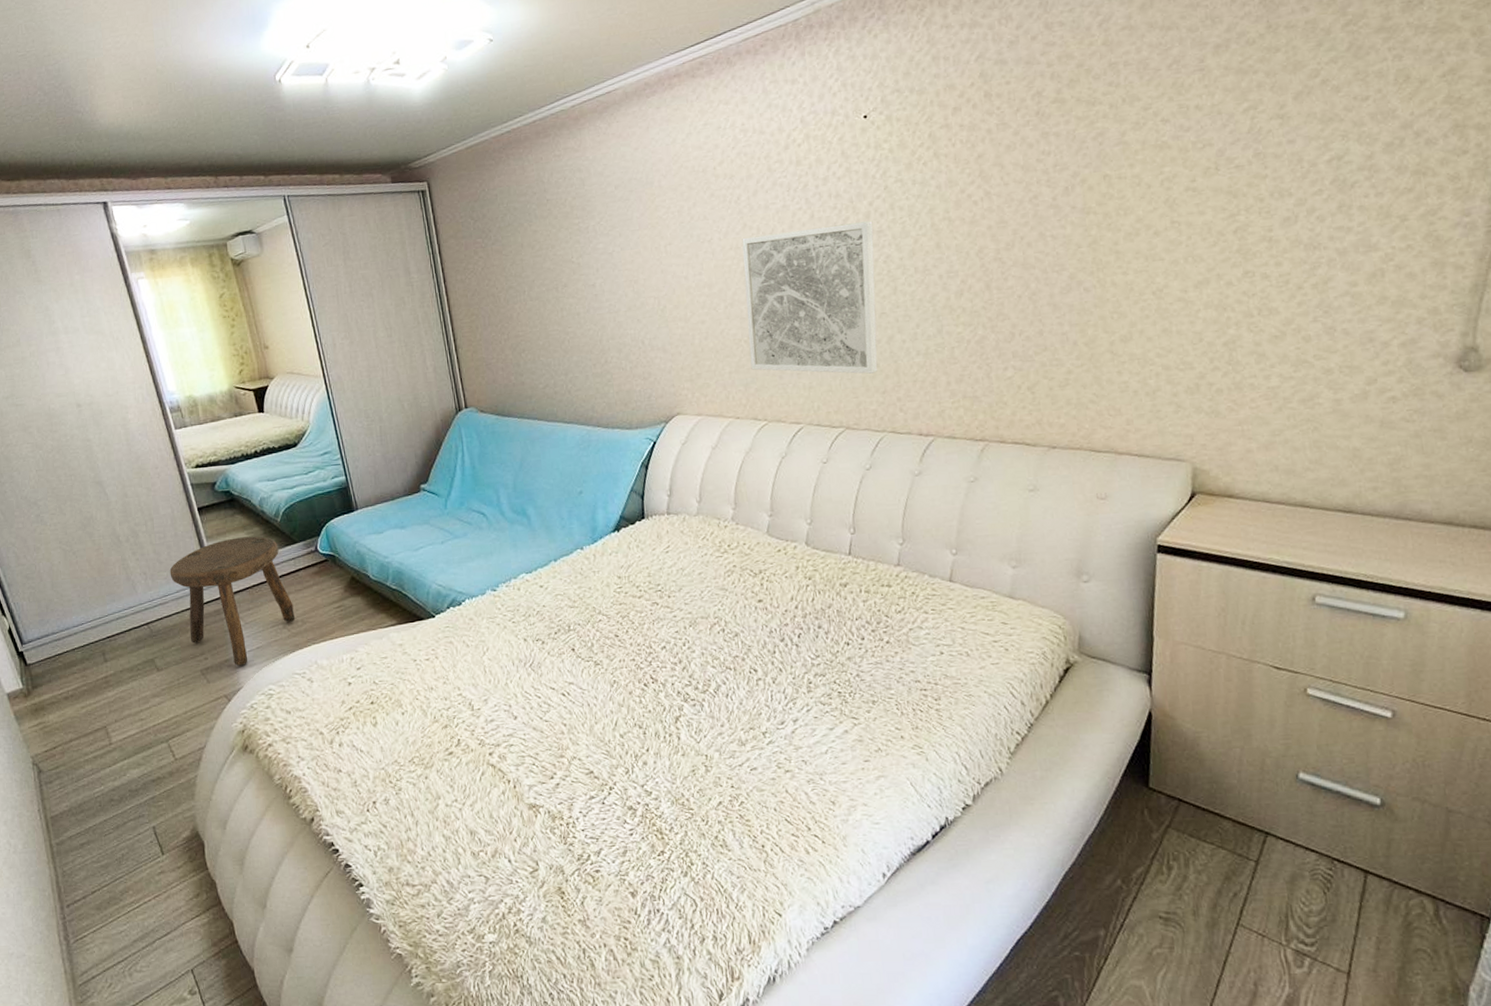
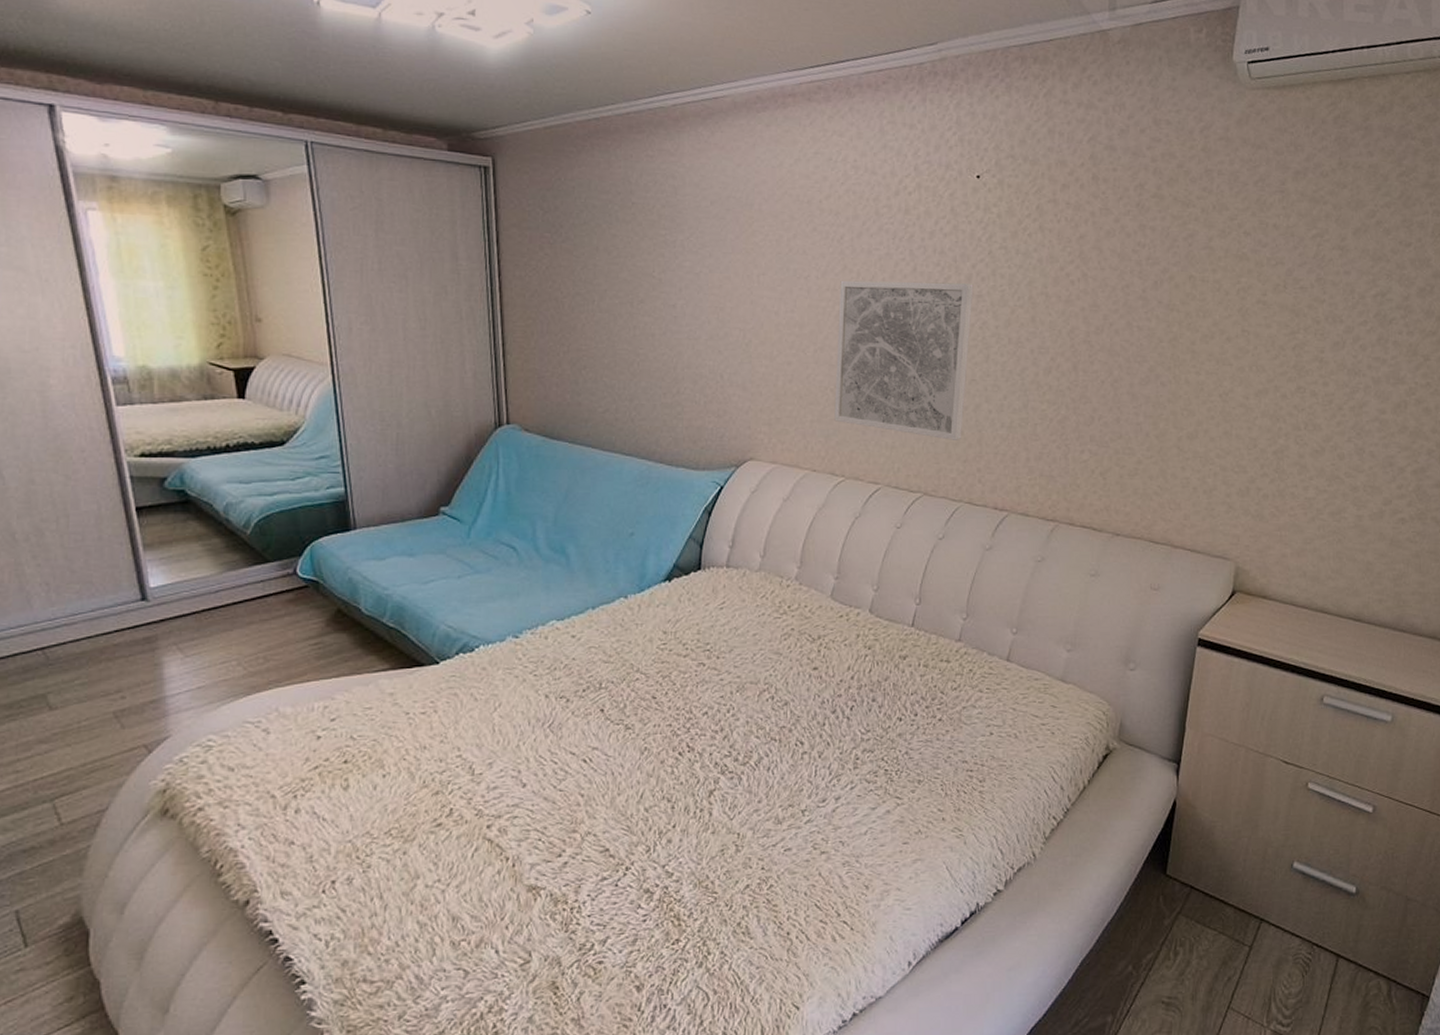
stool: present [169,536,296,666] -> none [84,549,256,709]

